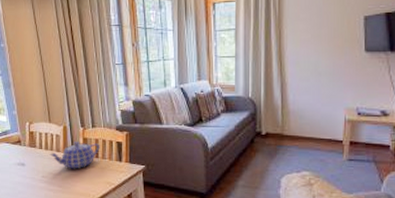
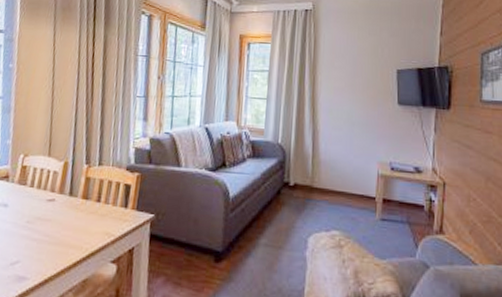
teapot: present [49,142,100,169] -> none [41,181,105,215]

